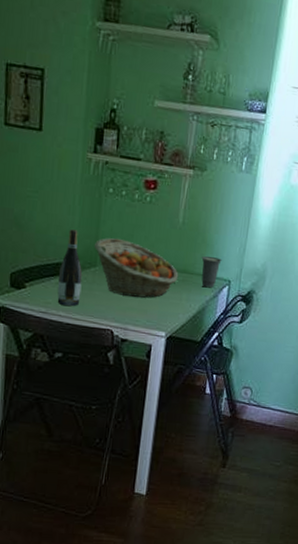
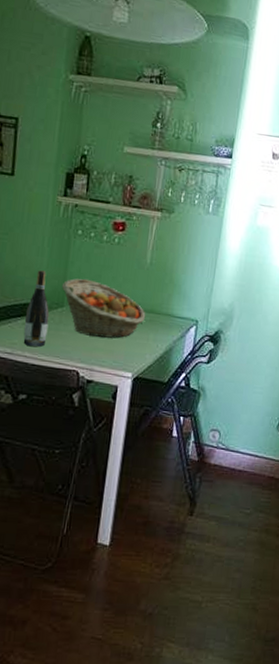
cup: present [201,256,222,288] -> none [168,296,189,328]

